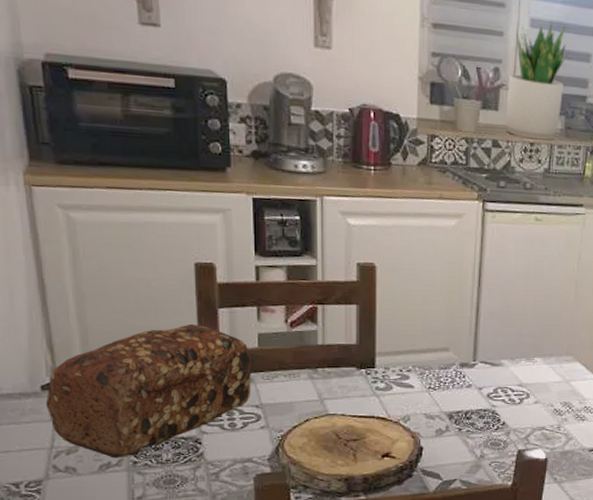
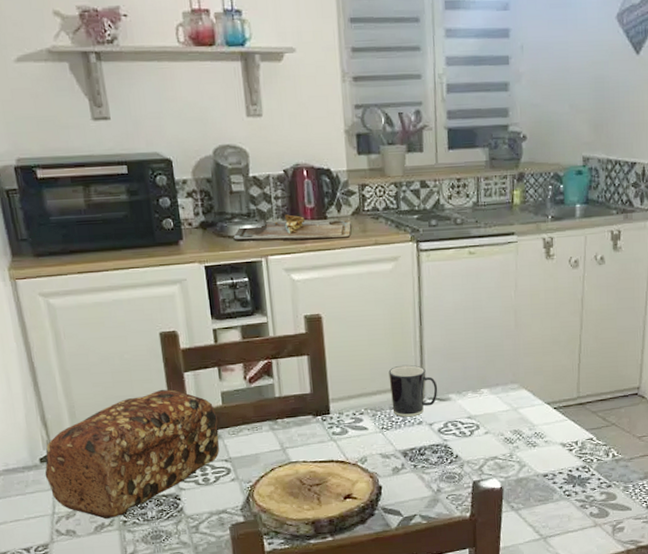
cutting board: none [287,155,418,189] -> present [233,214,352,242]
mug: none [441,325,491,379] -> present [388,364,438,417]
planter: present [506,22,570,140] -> none [430,57,488,175]

